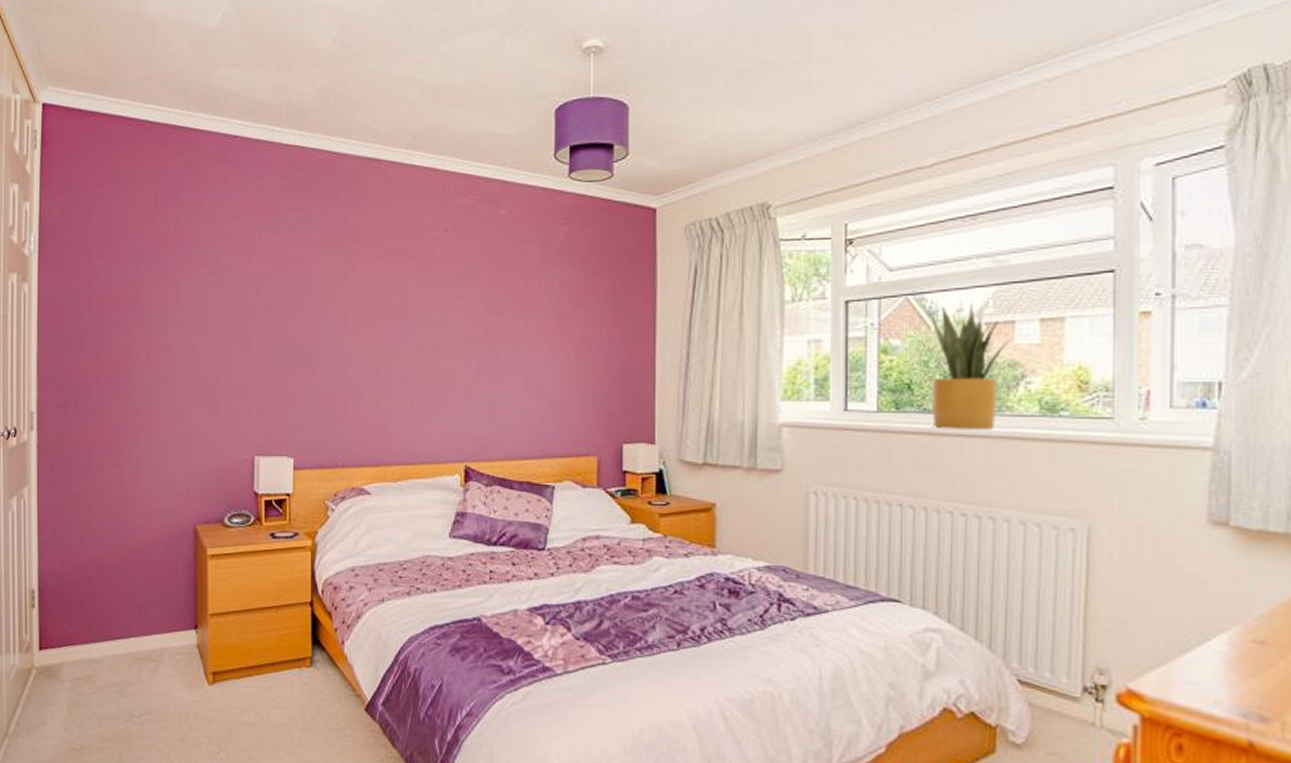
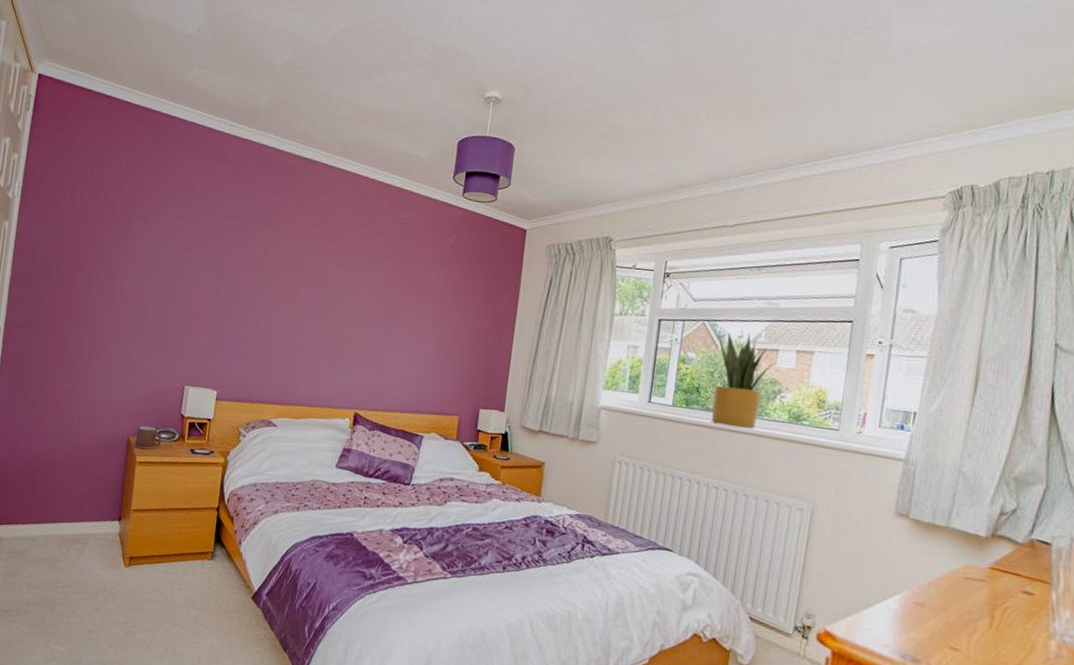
mug: none [204,510,235,539] -> present [135,426,162,450]

